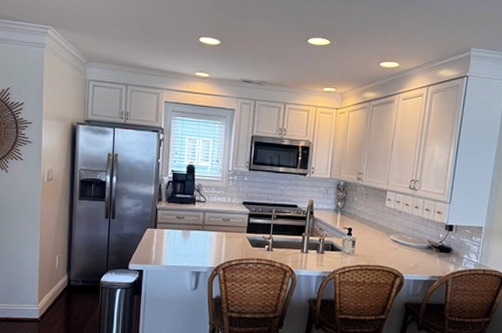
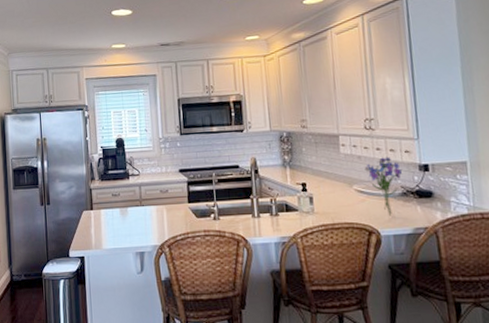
flowers: none [402,214,431,265] -> present [364,156,402,217]

